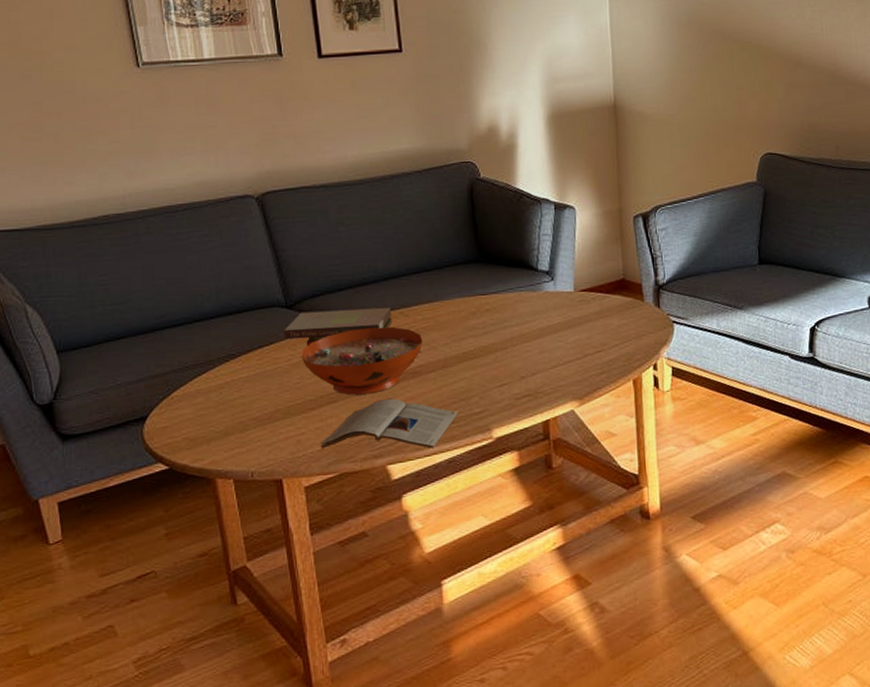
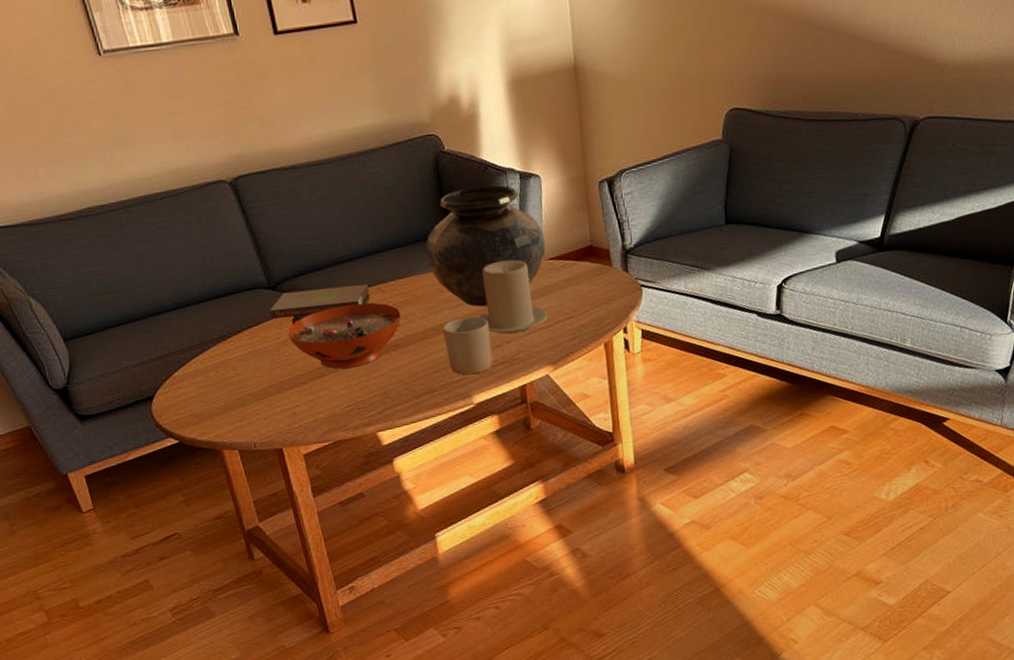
magazine: present [320,399,459,449] -> none [313,371,440,419]
vase: none [455,214,577,336] -> present [426,185,546,307]
mug: none [466,345,516,408] -> present [443,316,493,376]
candle: none [504,289,576,366] -> present [479,259,548,334]

